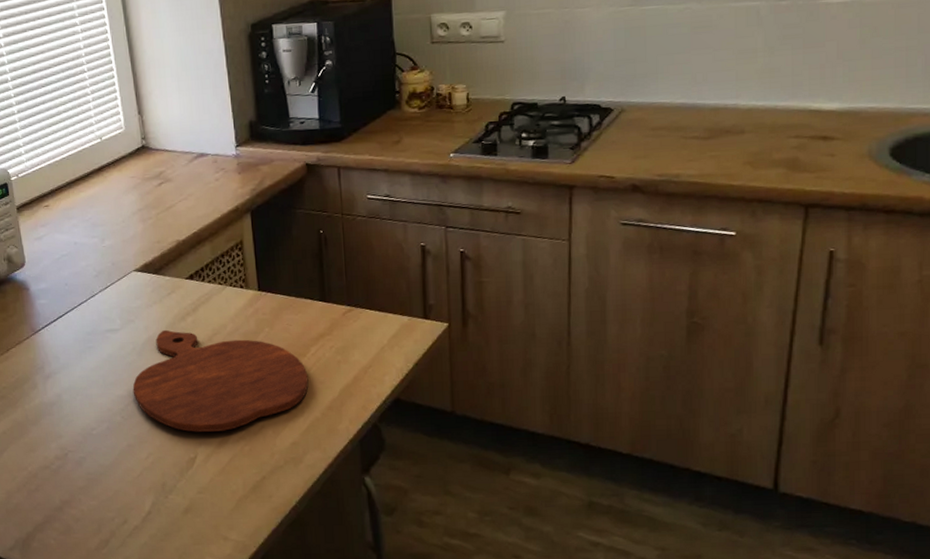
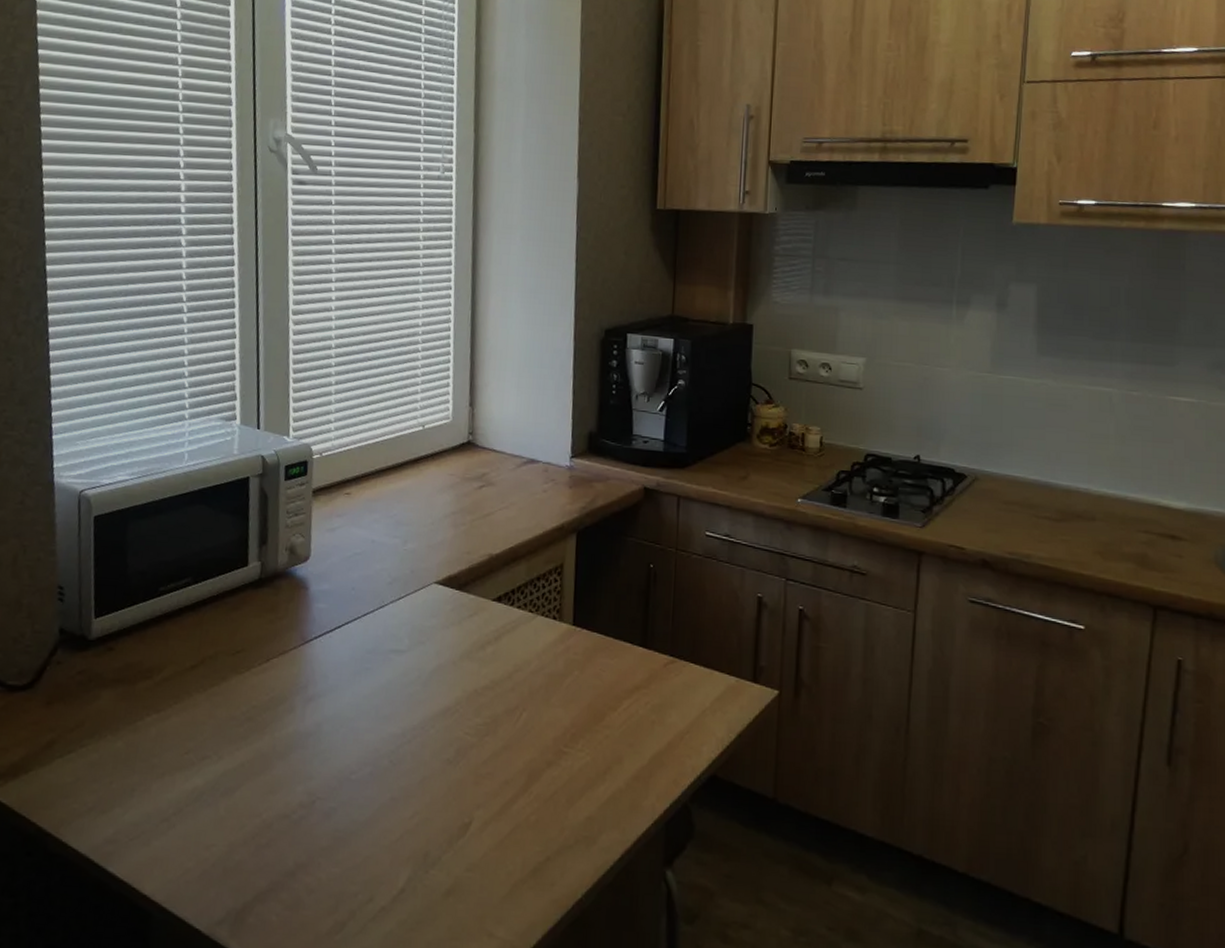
cutting board: present [132,329,309,432] -> none [408,658,616,793]

